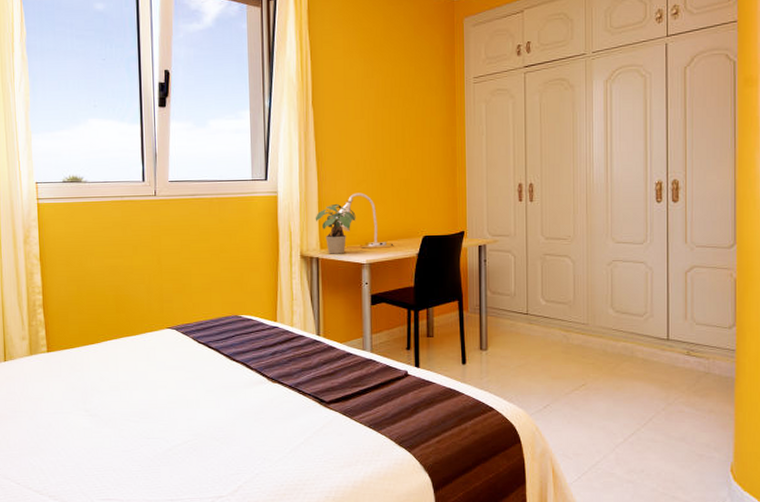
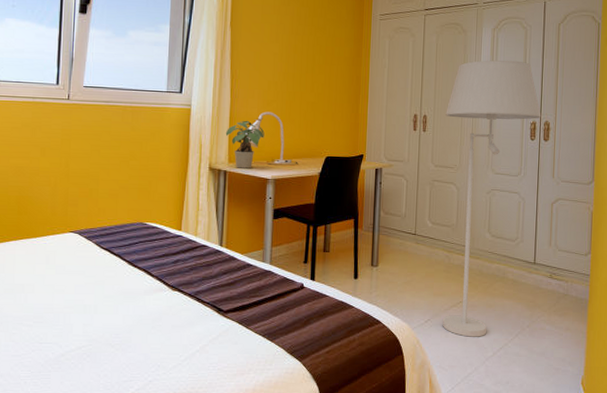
floor lamp: none [555,114,668,423] -> present [442,60,541,337]

